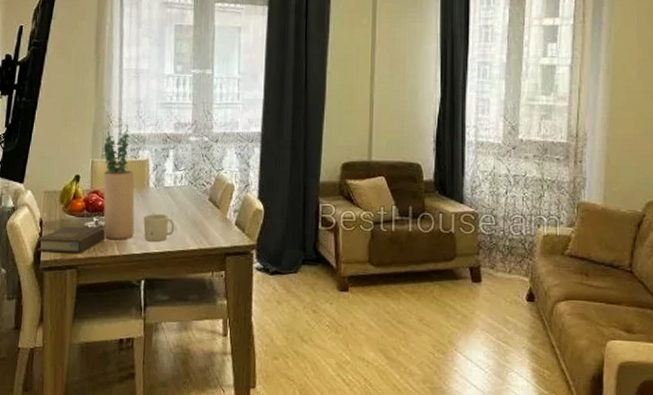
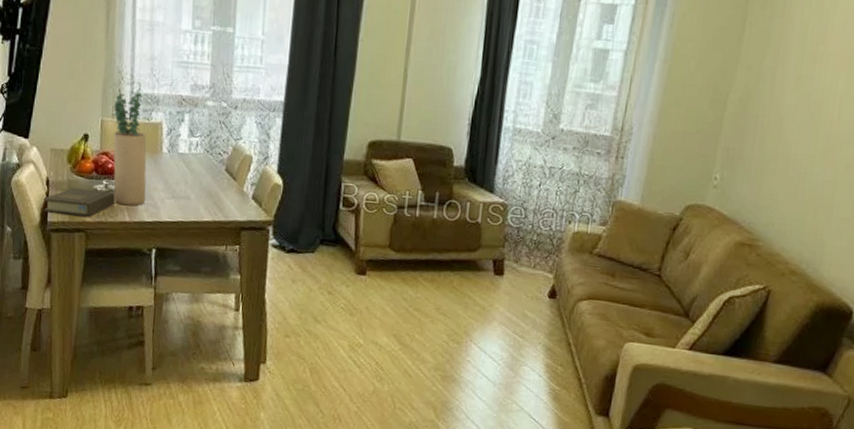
mug: present [143,214,175,242] -> none [155,181,189,211]

